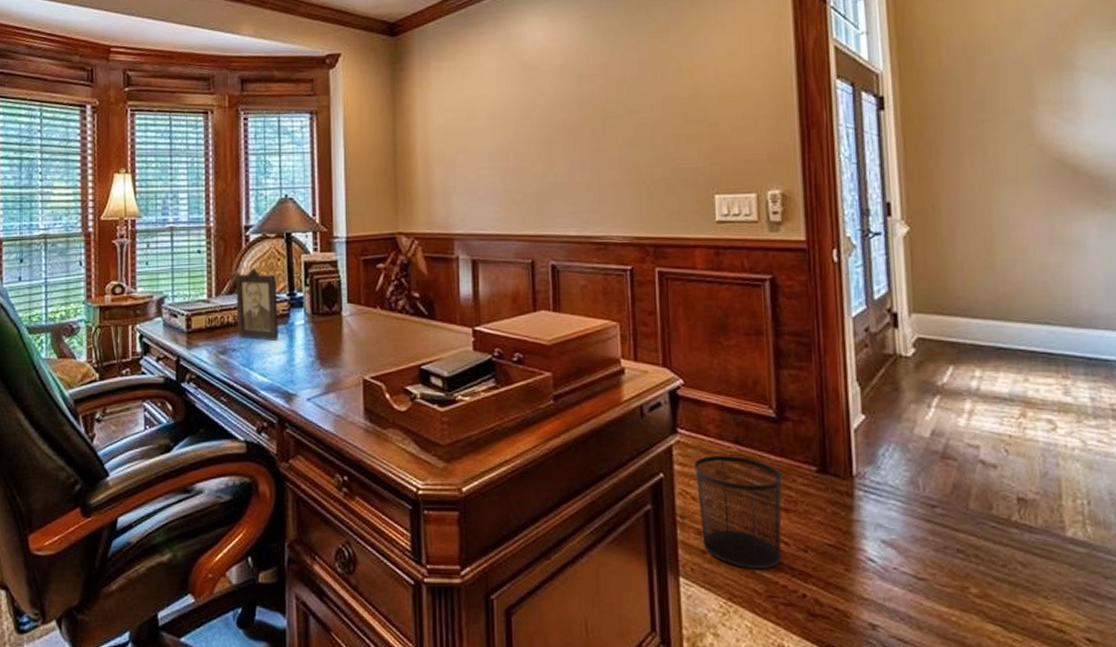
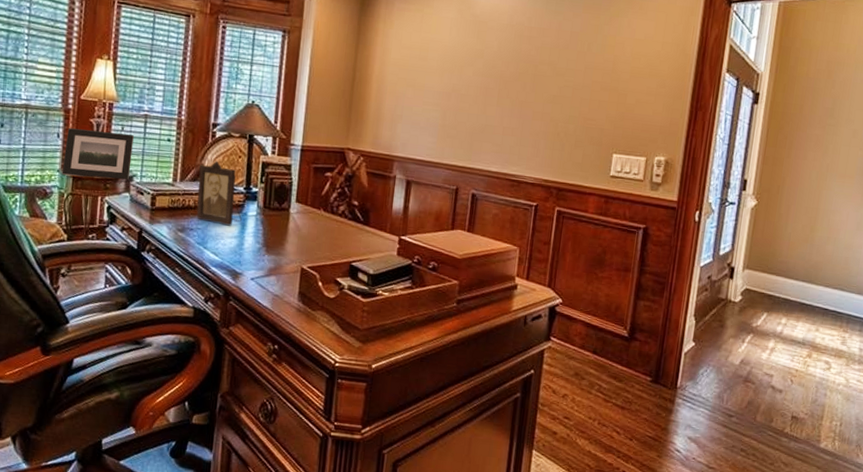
picture frame: none [87,252,161,306] -> present [62,128,134,181]
waste bin: present [693,454,783,570] -> none [556,360,625,451]

